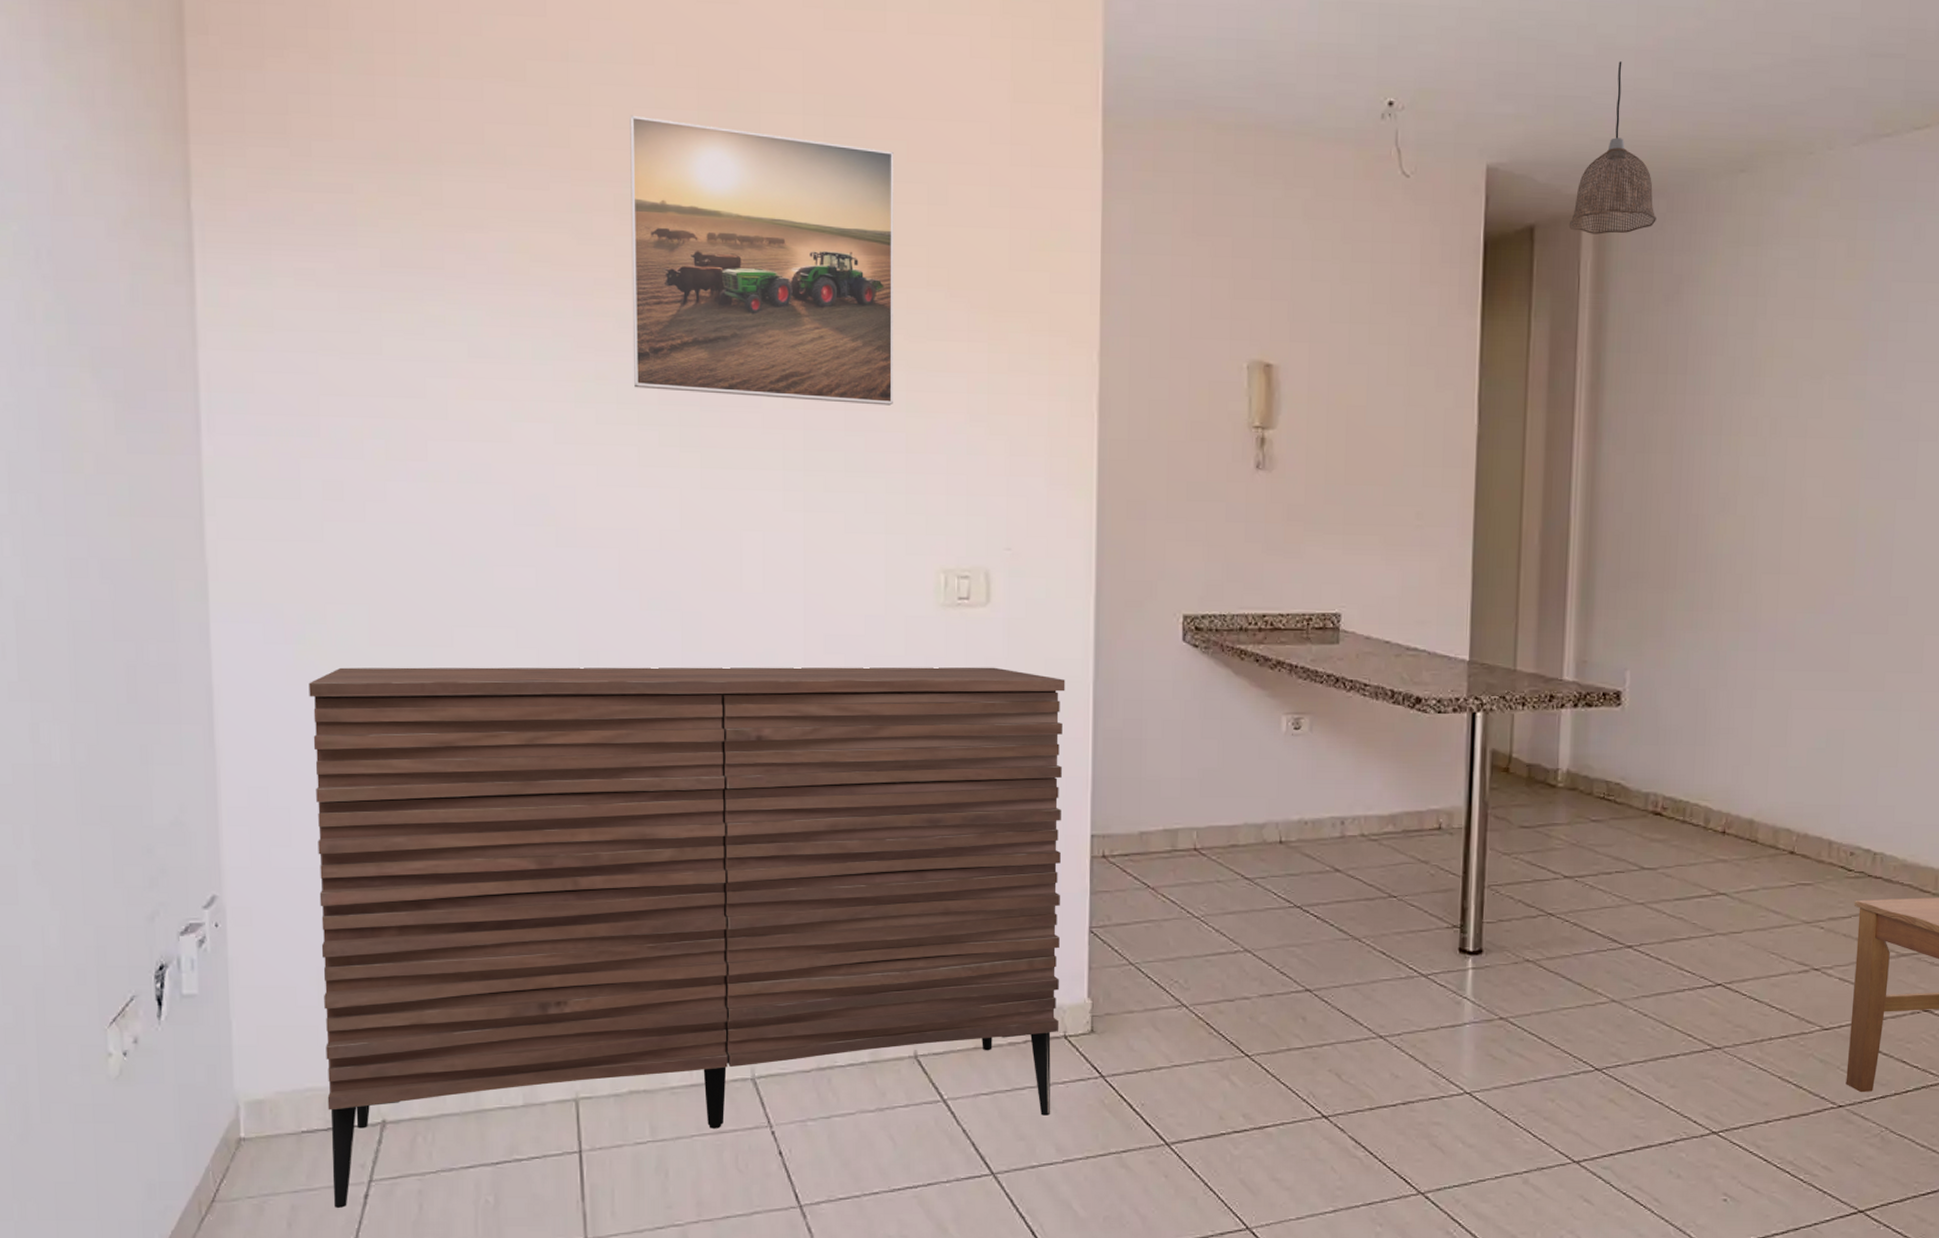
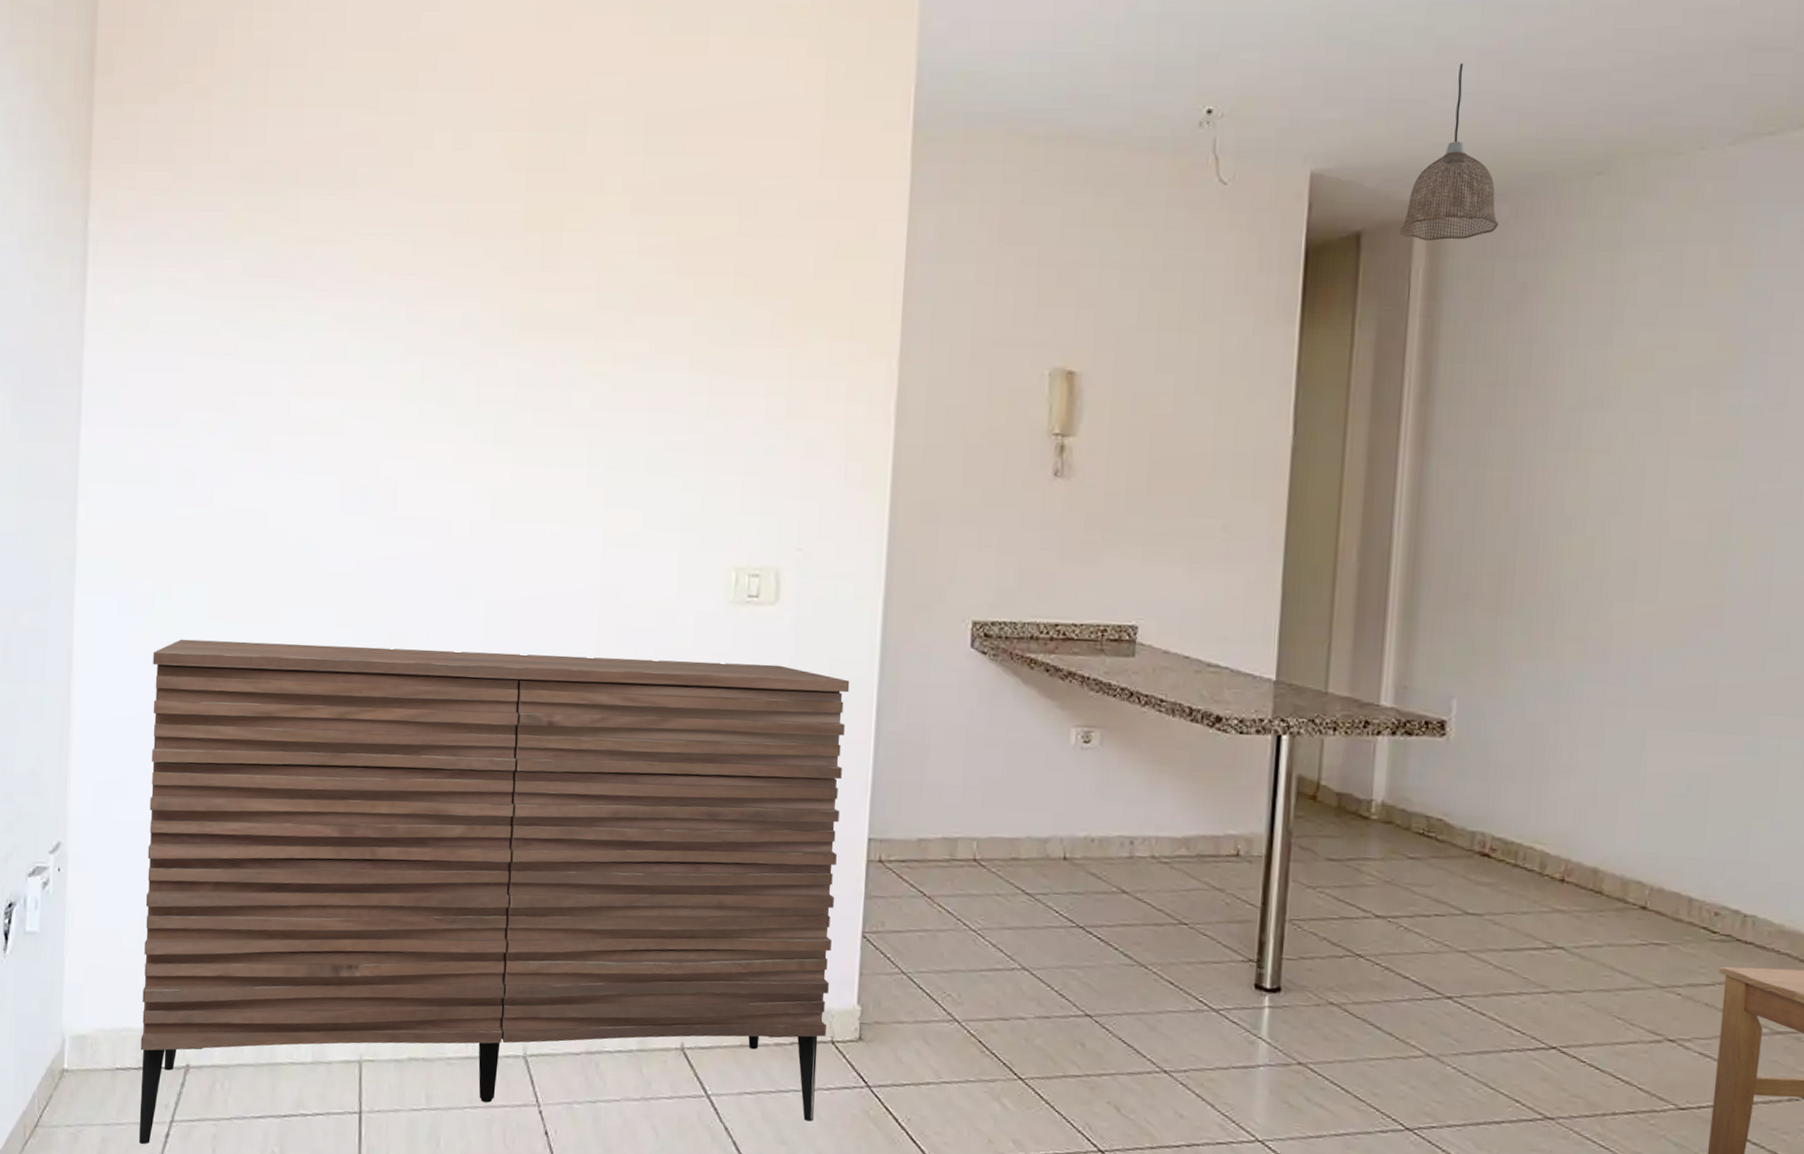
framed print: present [630,115,894,406] -> none [456,137,709,408]

